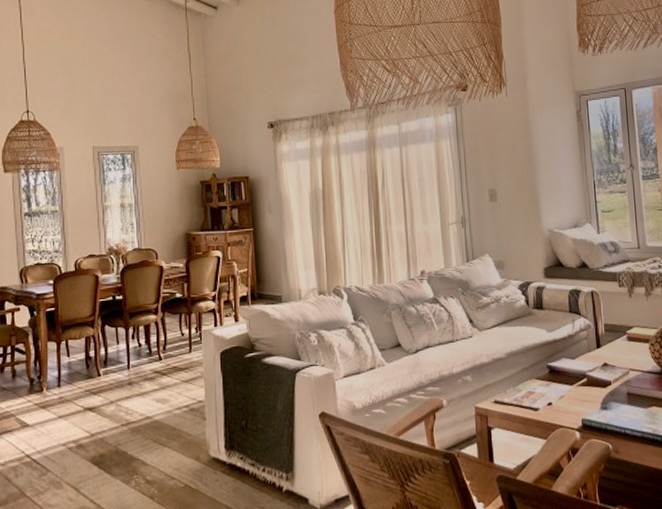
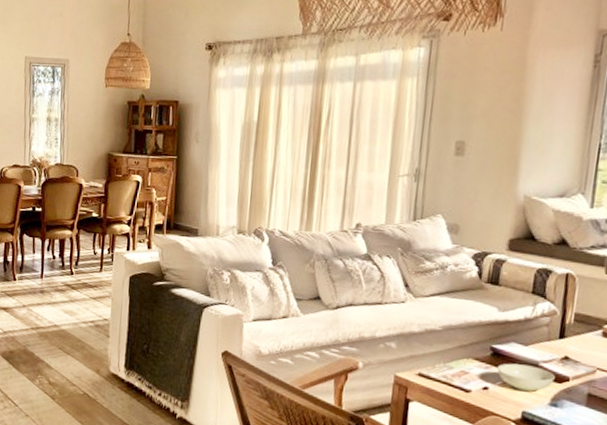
bowl: none [555,376,601,401] -> present [497,363,555,392]

